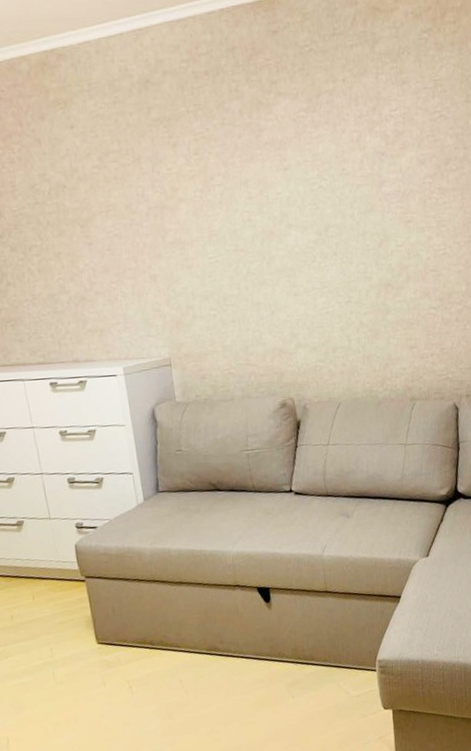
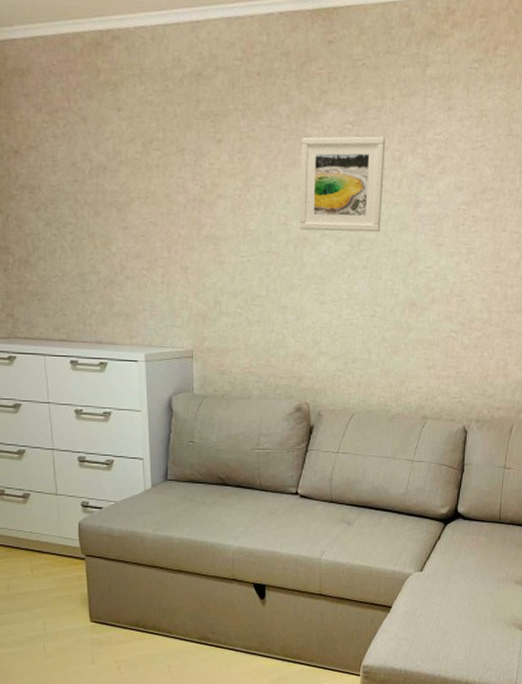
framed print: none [256,119,347,224] -> present [299,136,386,233]

